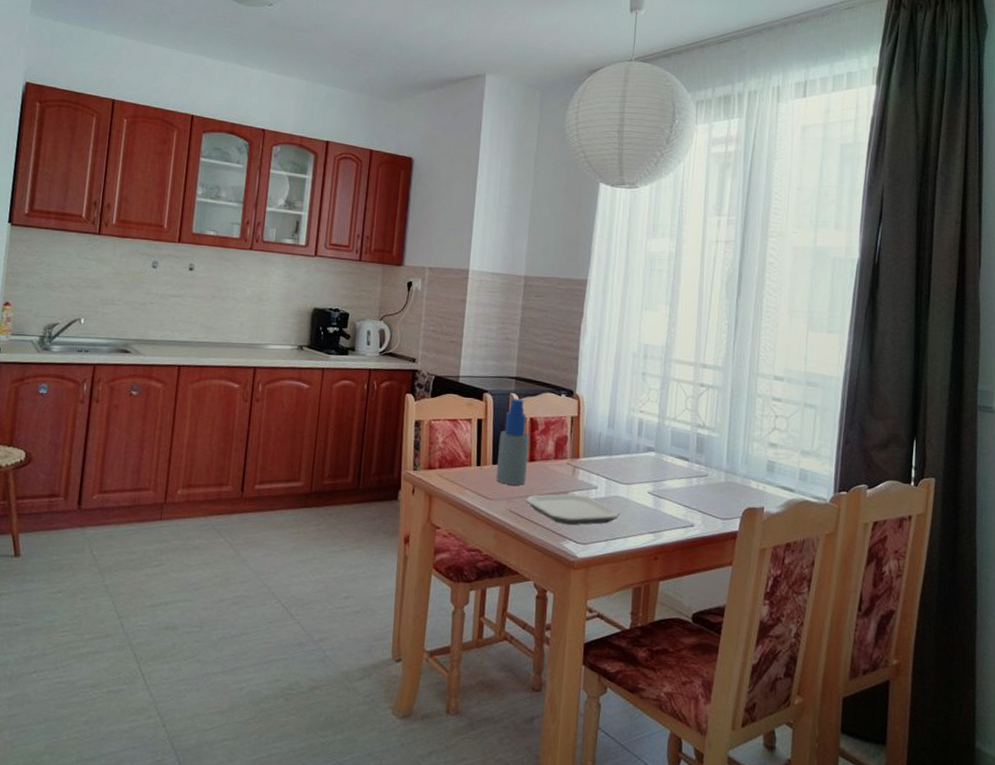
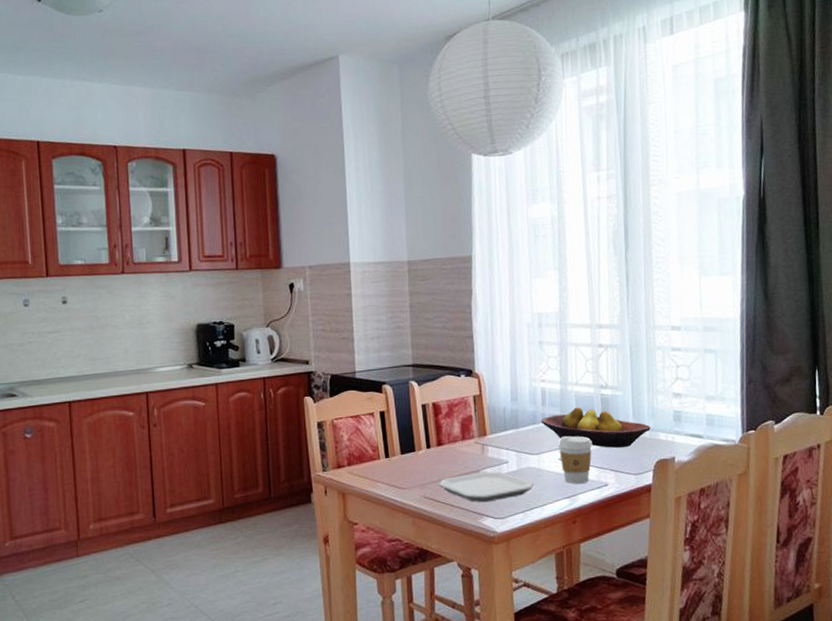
spray bottle: present [495,398,529,485] -> none [404,385,437,472]
fruit bowl: none [634,443,743,490] -> present [540,407,651,448]
coffee cup: none [649,470,683,521] -> present [558,436,593,484]

